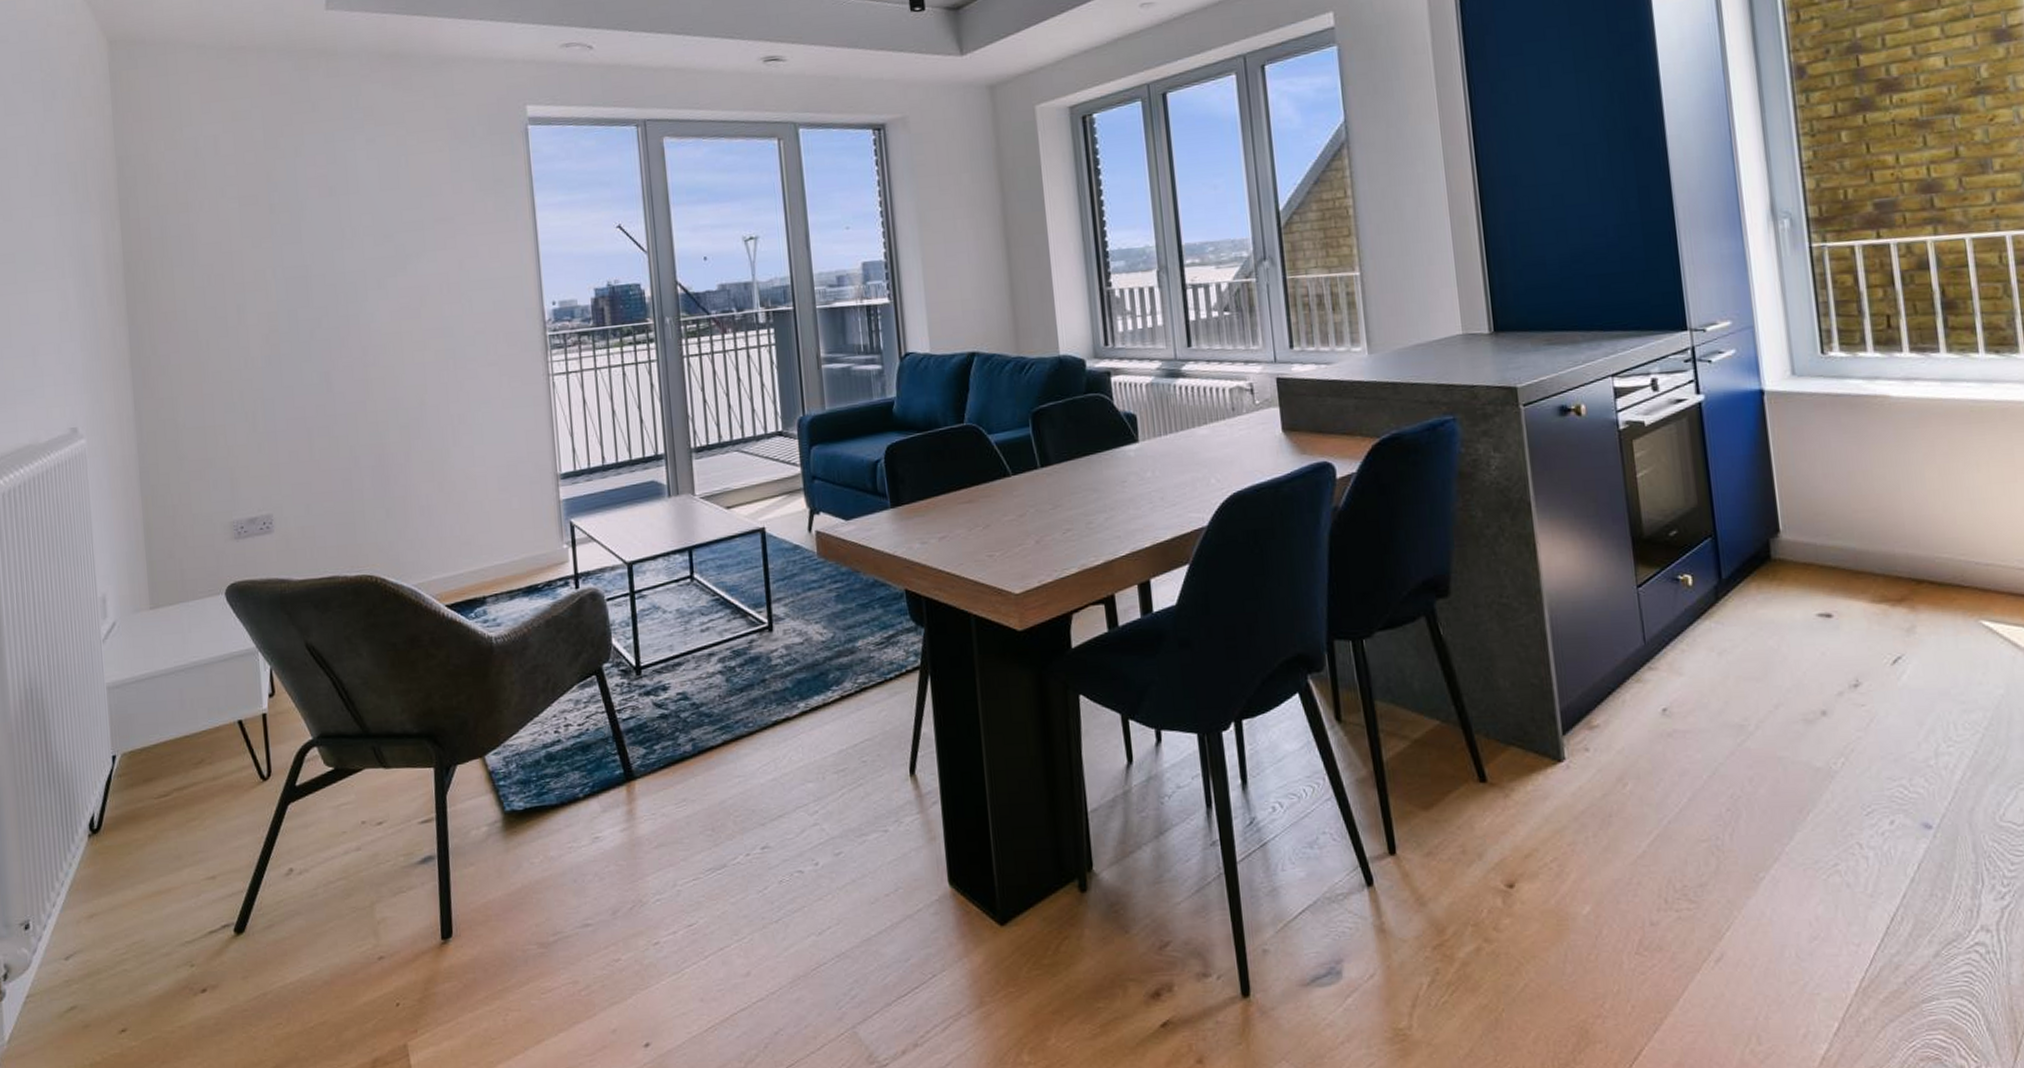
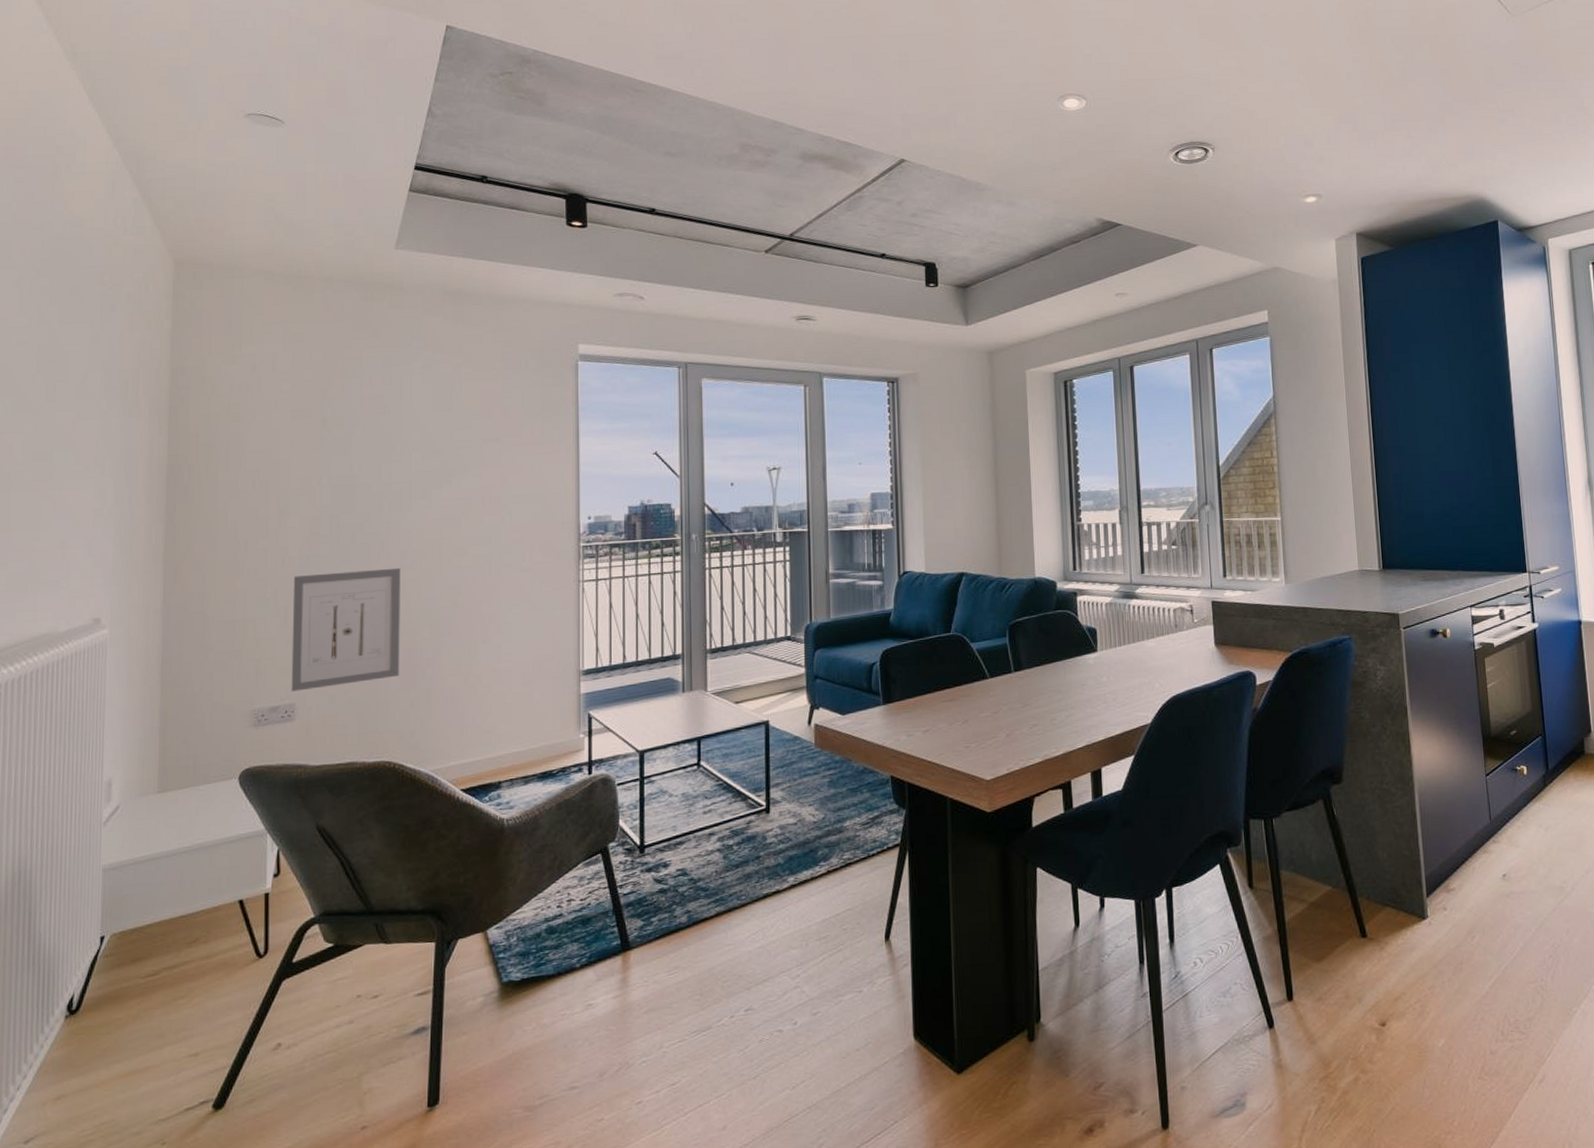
wall art: none [258,365,373,502] -> present [291,567,401,692]

